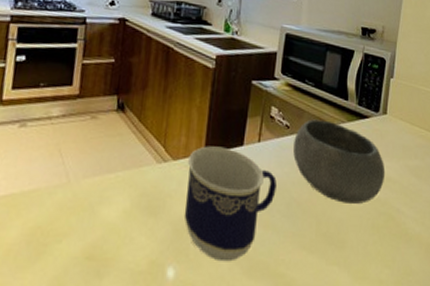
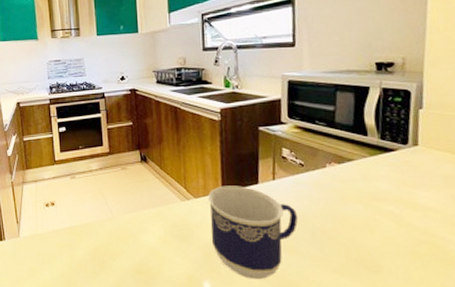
bowl: present [293,119,386,204] -> none [310,156,423,233]

